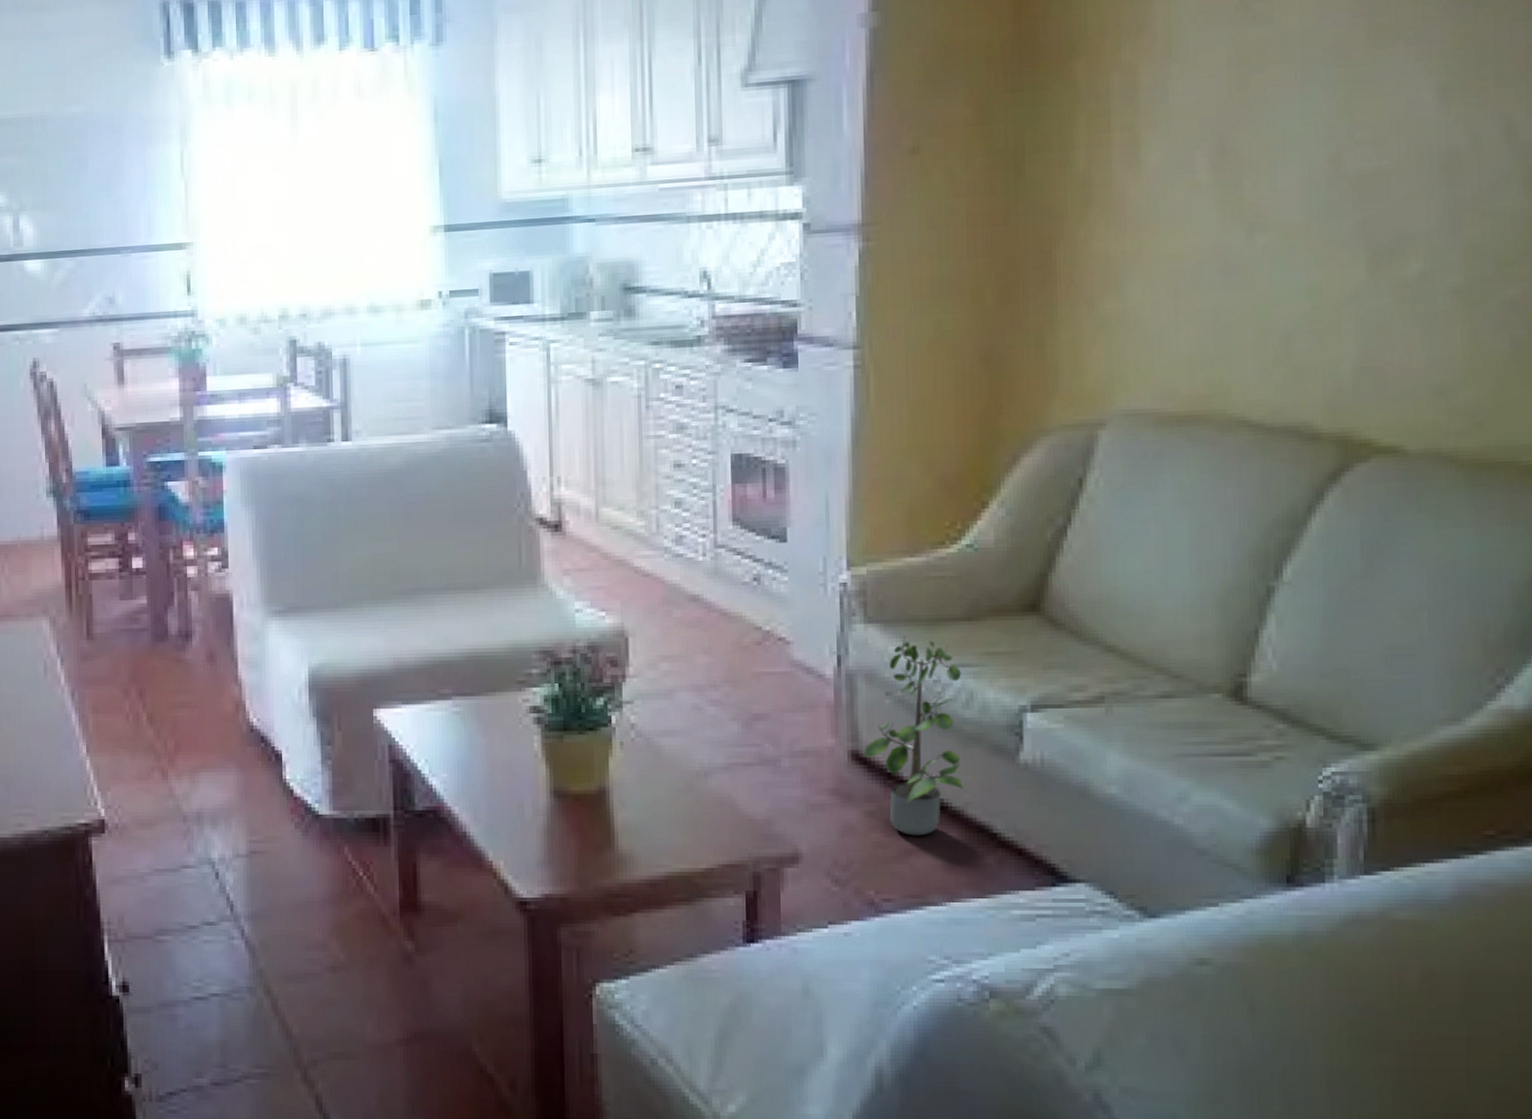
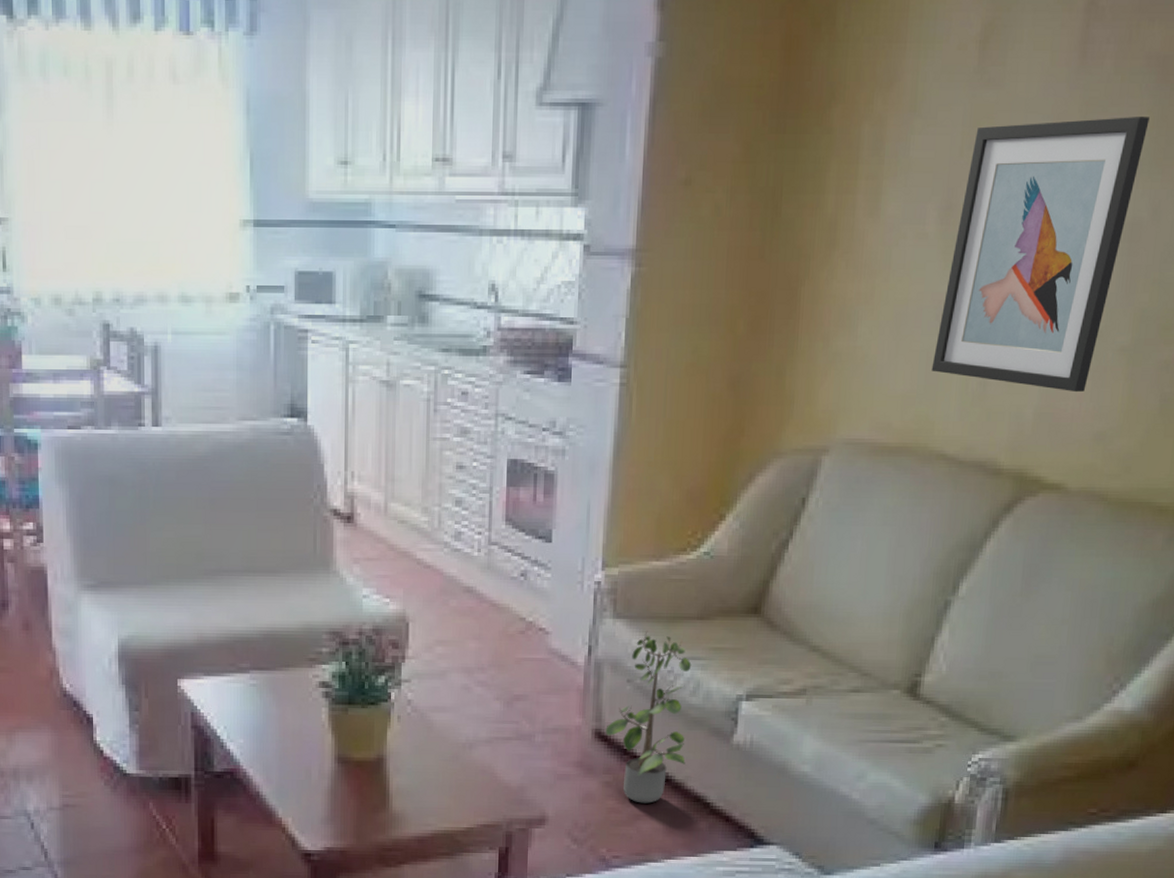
wall art: none [1220,37,1453,343] -> present [931,115,1150,393]

